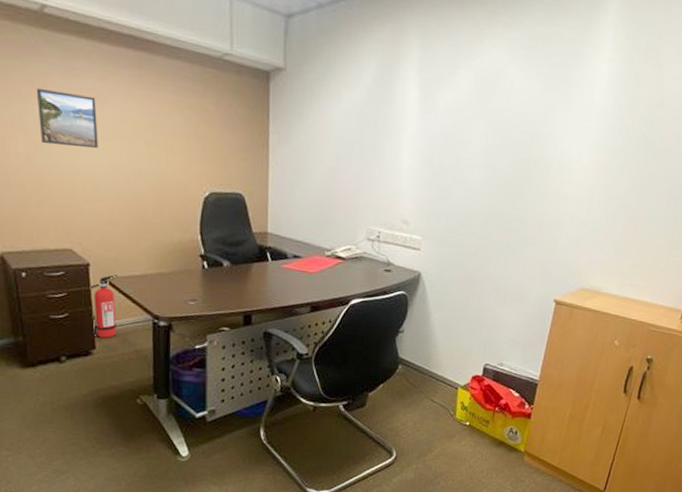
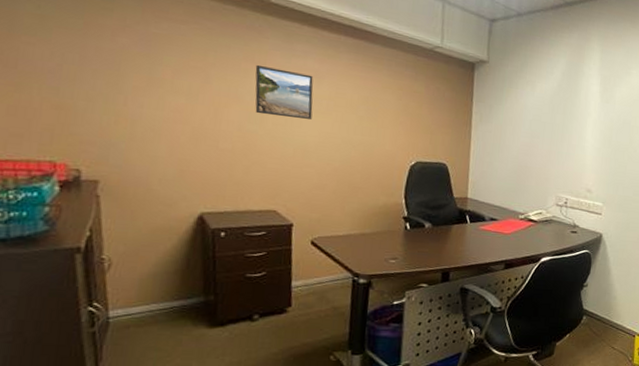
fire extinguisher: present [88,275,119,338] -> none [289,235,322,296]

